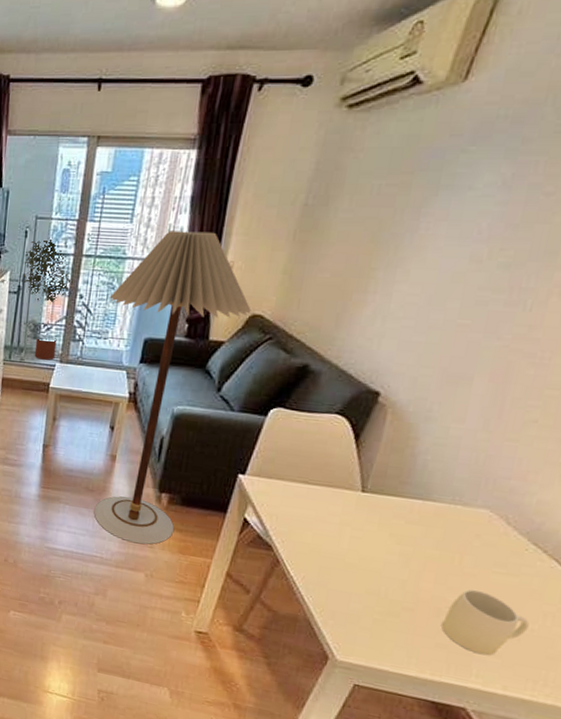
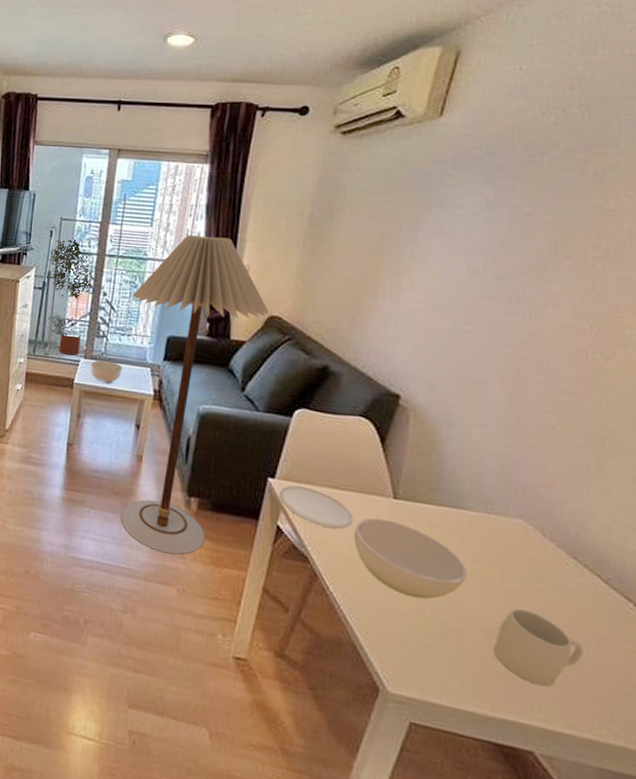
bowl: none [66,364,98,388] -> present [91,360,122,384]
plate: none [248,481,320,521] -> present [279,485,353,530]
bowl: none [318,510,427,582] -> present [353,518,468,599]

